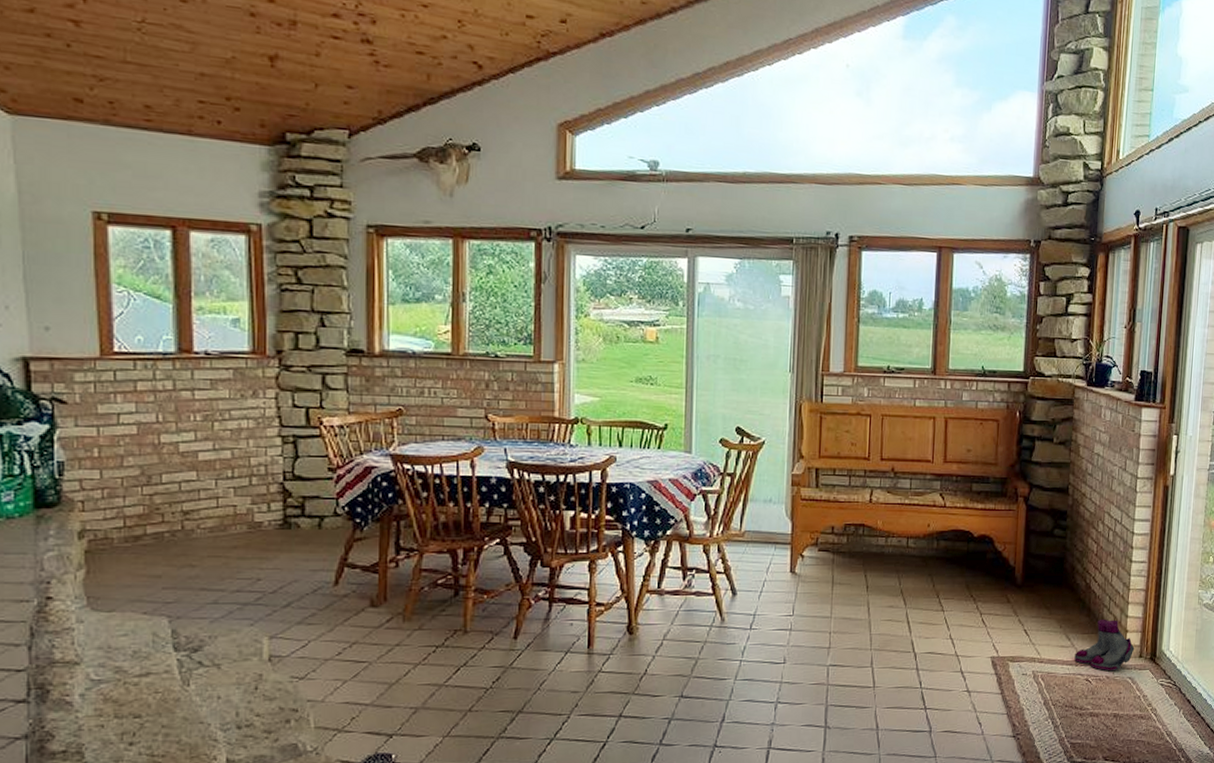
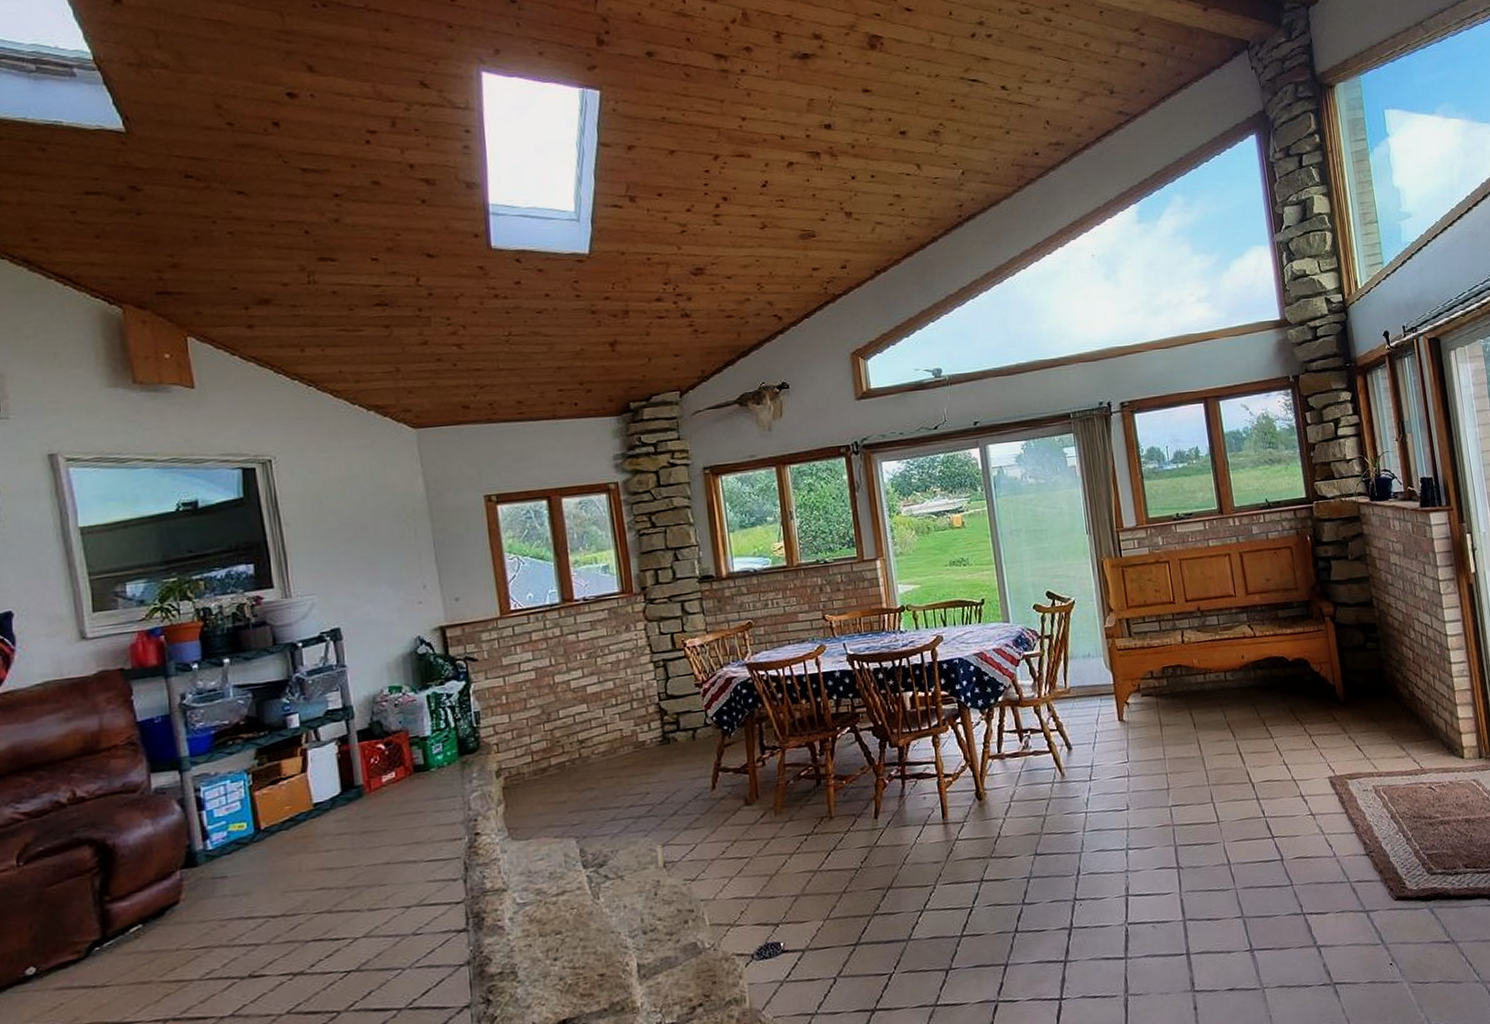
boots: present [1074,619,1135,672] -> none [1412,723,1473,777]

